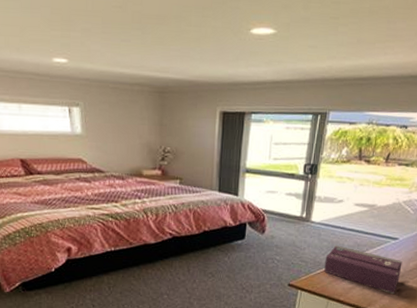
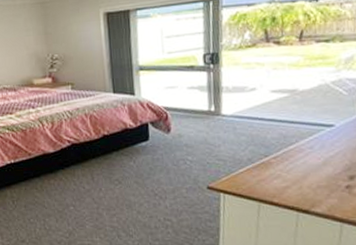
tissue box: present [324,245,403,295] -> none [246,138,347,192]

